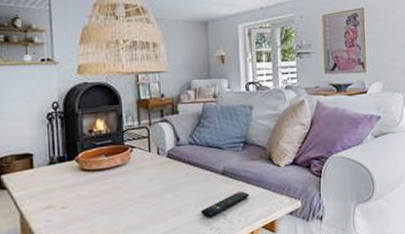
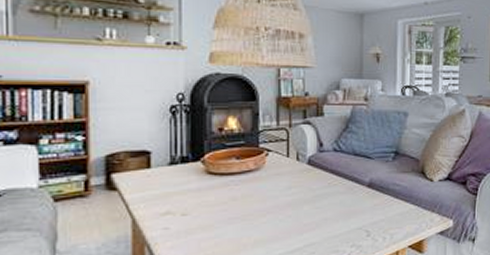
remote control: present [201,191,250,217] -> none [342,206,397,233]

